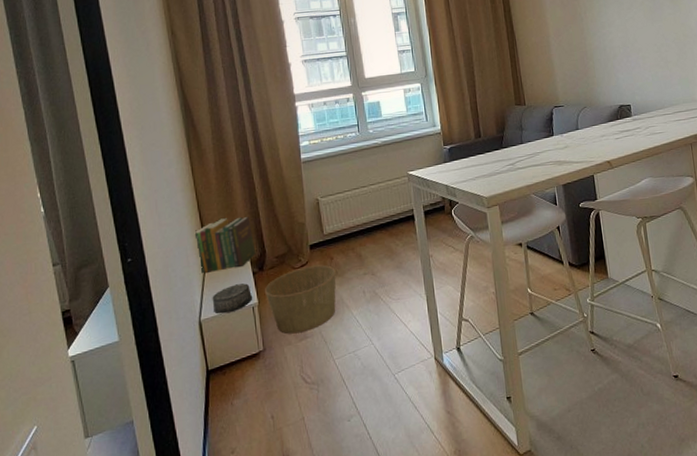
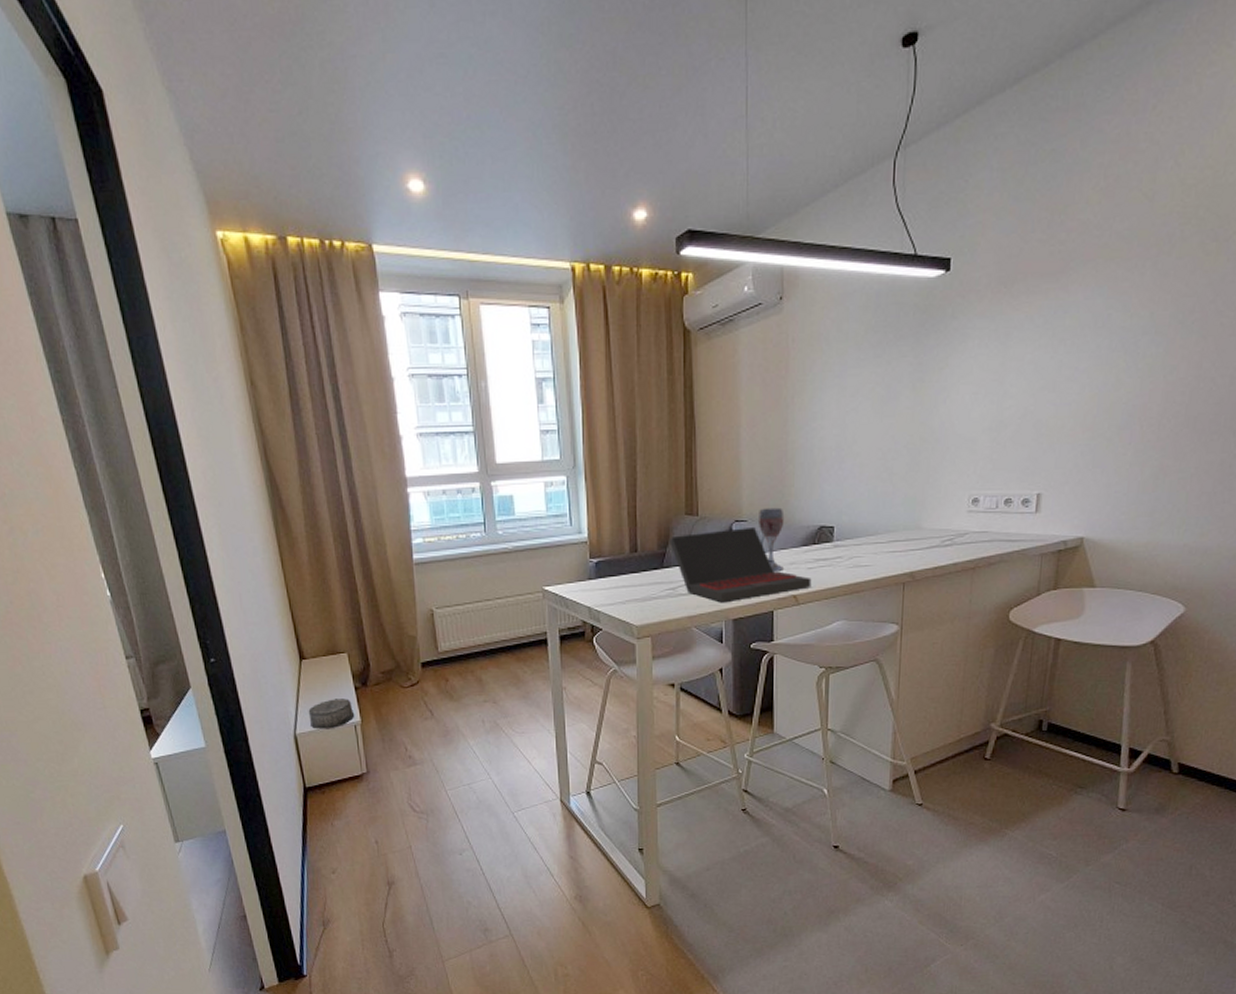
books: present [193,217,256,273] -> none [285,622,359,682]
basket: present [264,265,336,334] -> none [367,686,451,759]
laptop: none [505,110,621,172] -> present [670,526,812,603]
cup: none [571,94,597,143] -> present [757,507,785,571]

